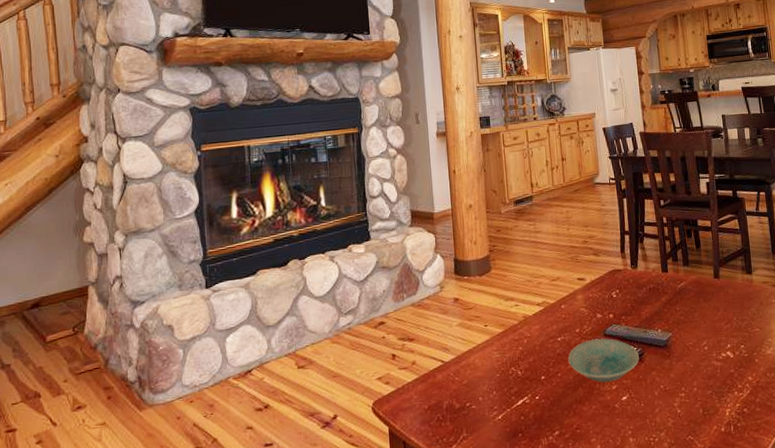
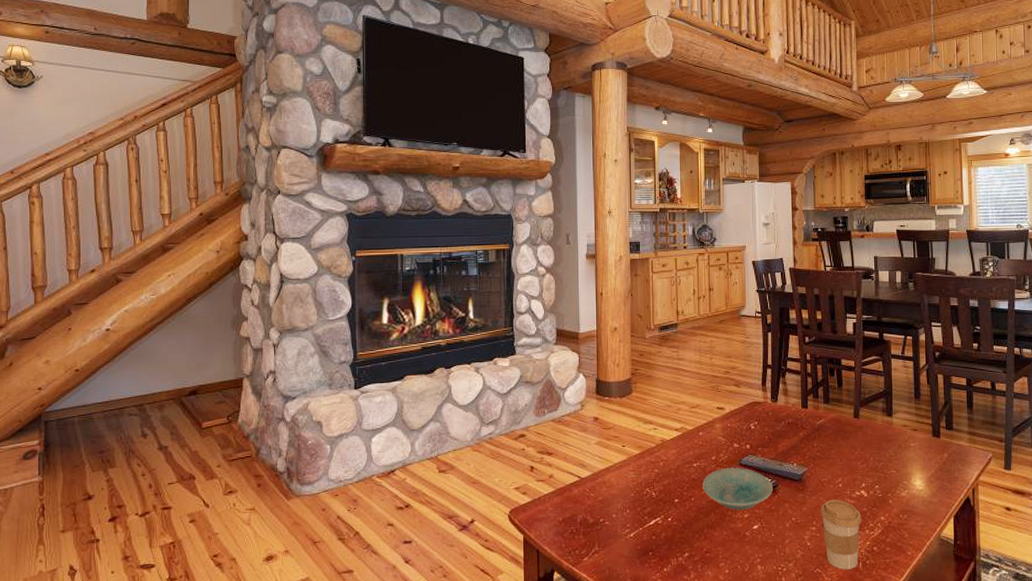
coffee cup: none [688,363,730,435] -> present [820,500,861,570]

